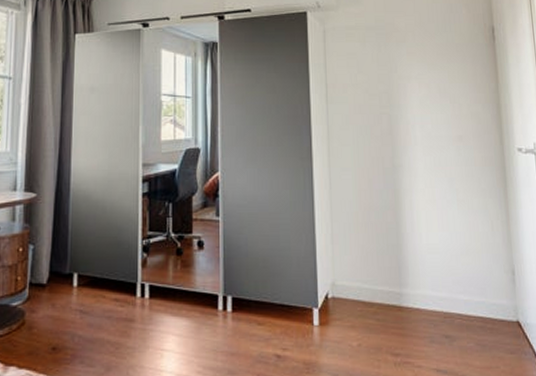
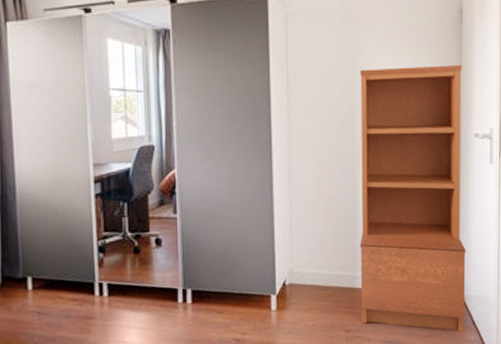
bookshelf: none [397,79,526,366] -> present [360,64,466,333]

